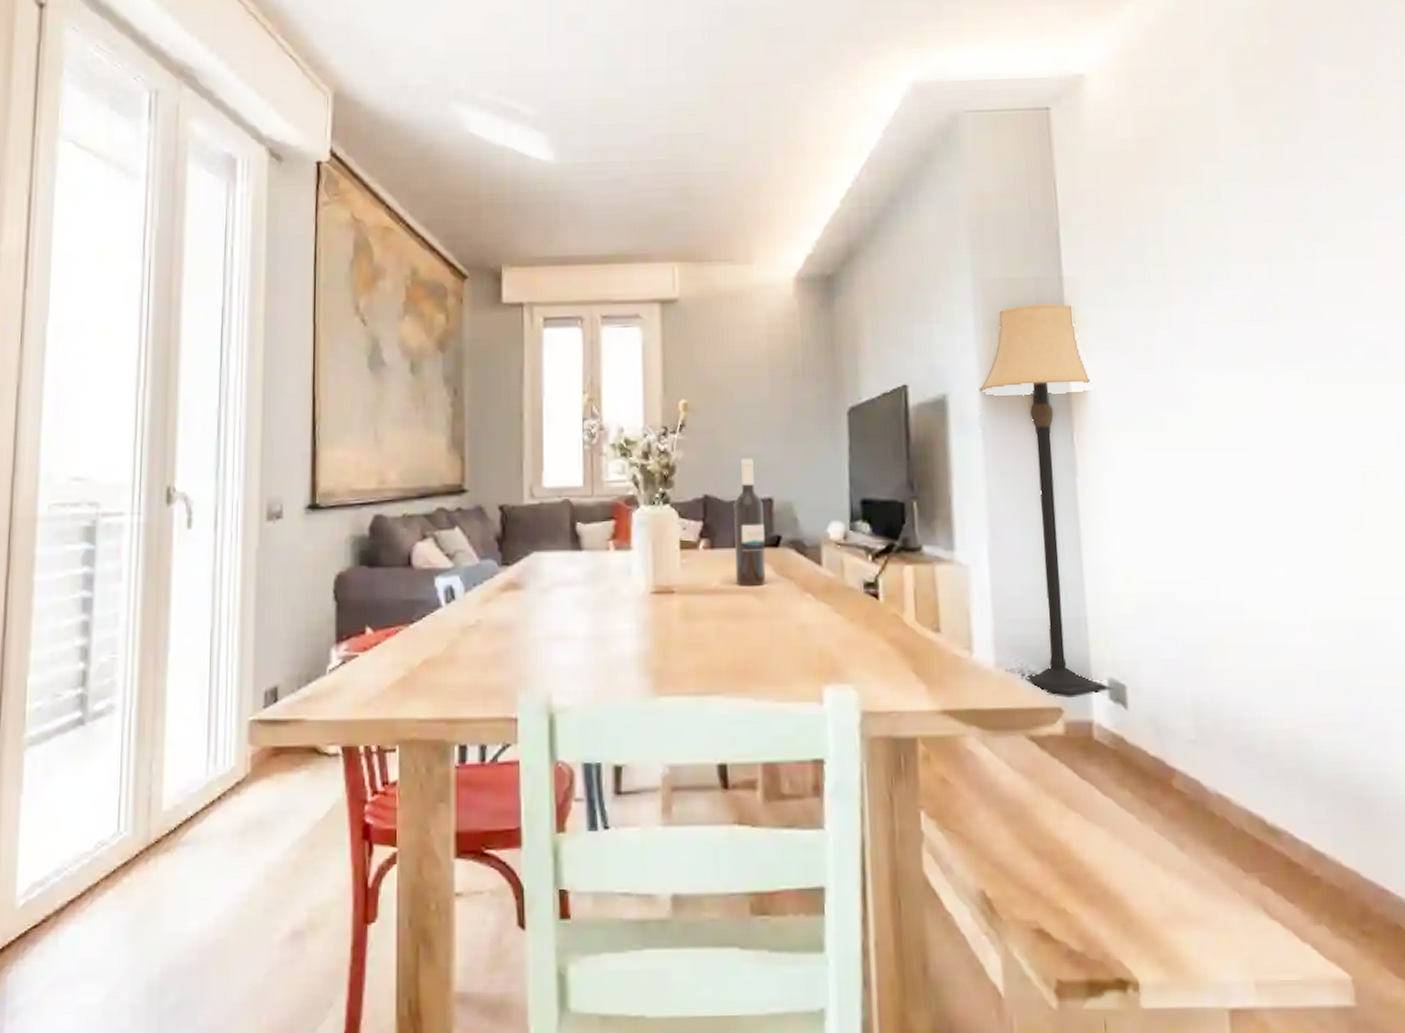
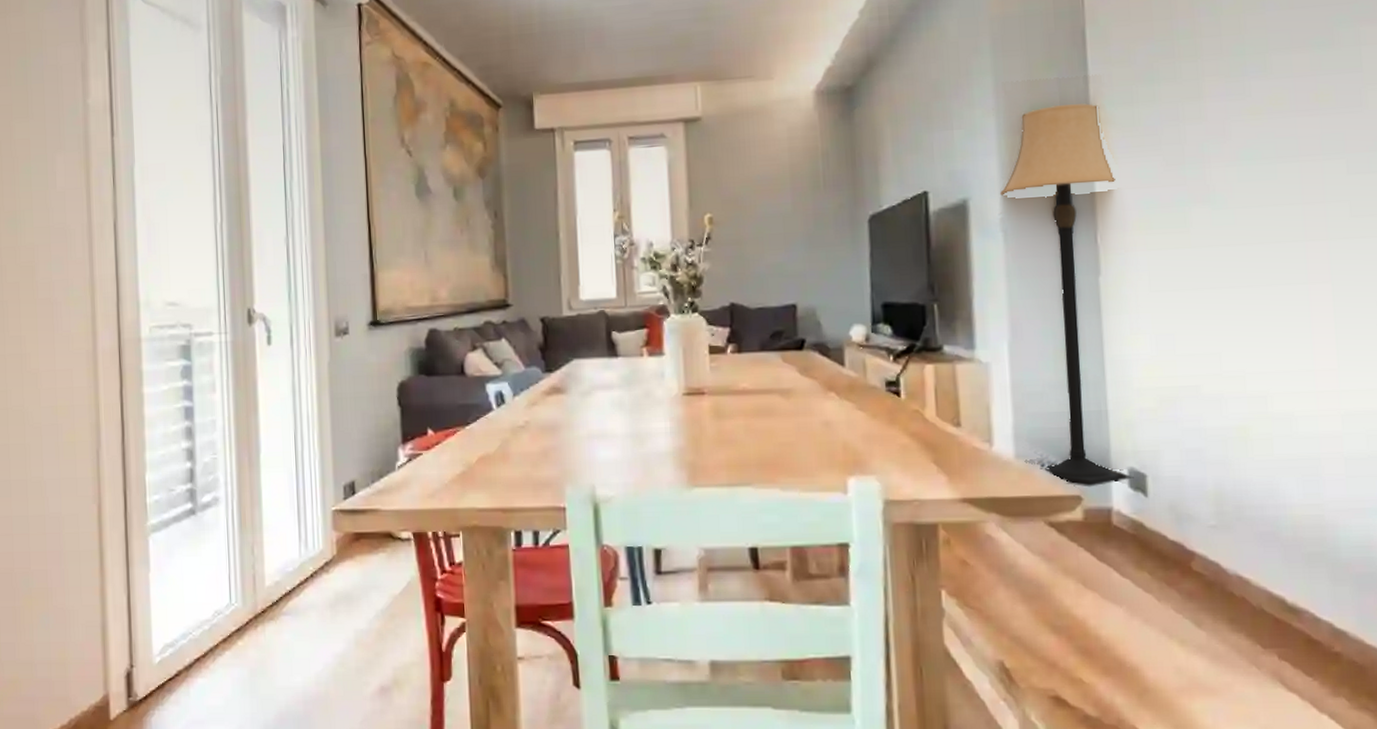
wine bottle: present [734,458,766,588] -> none [759,267,791,388]

